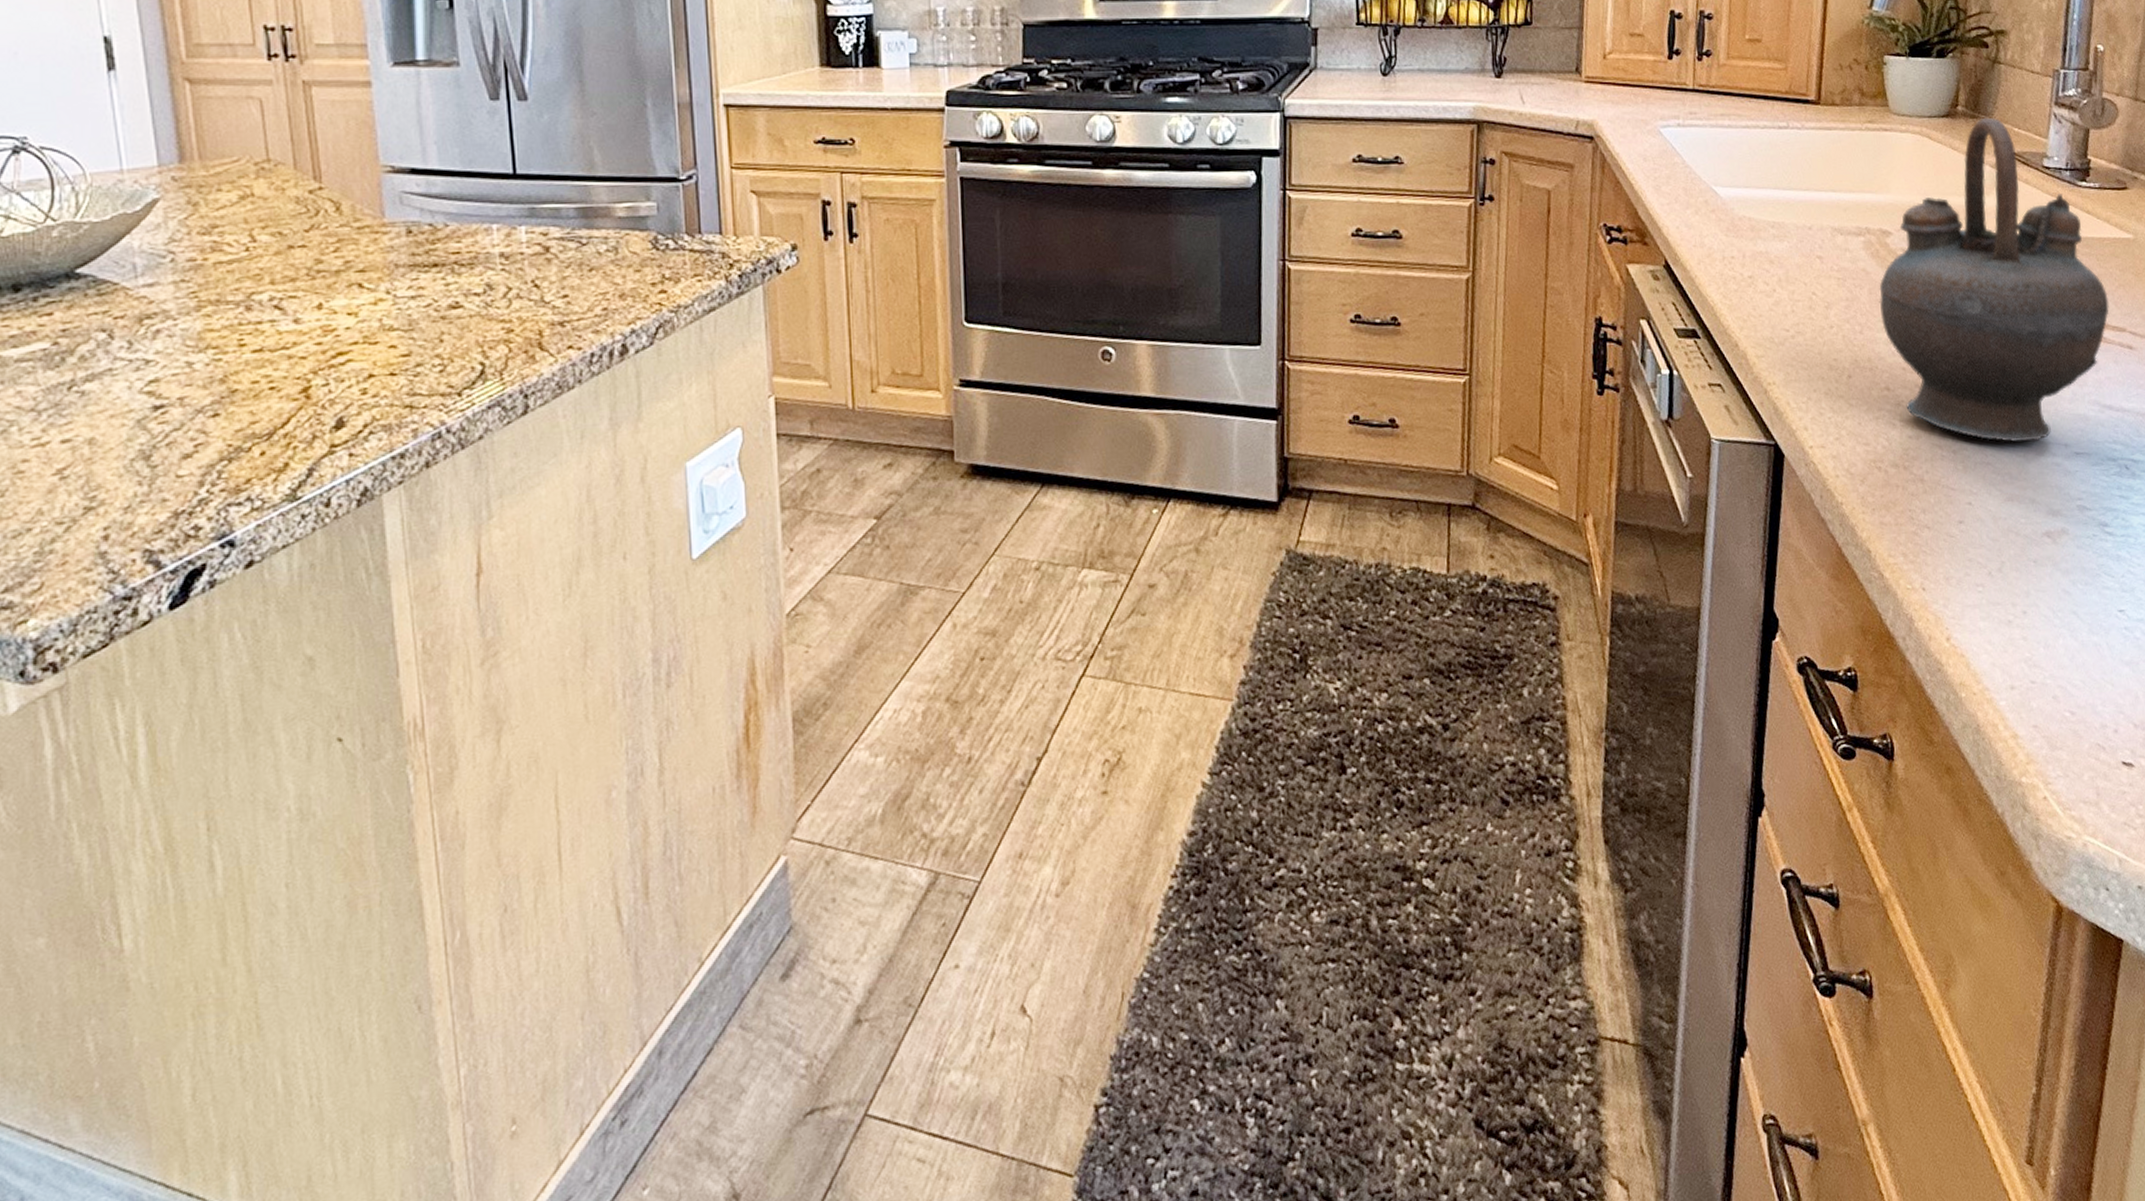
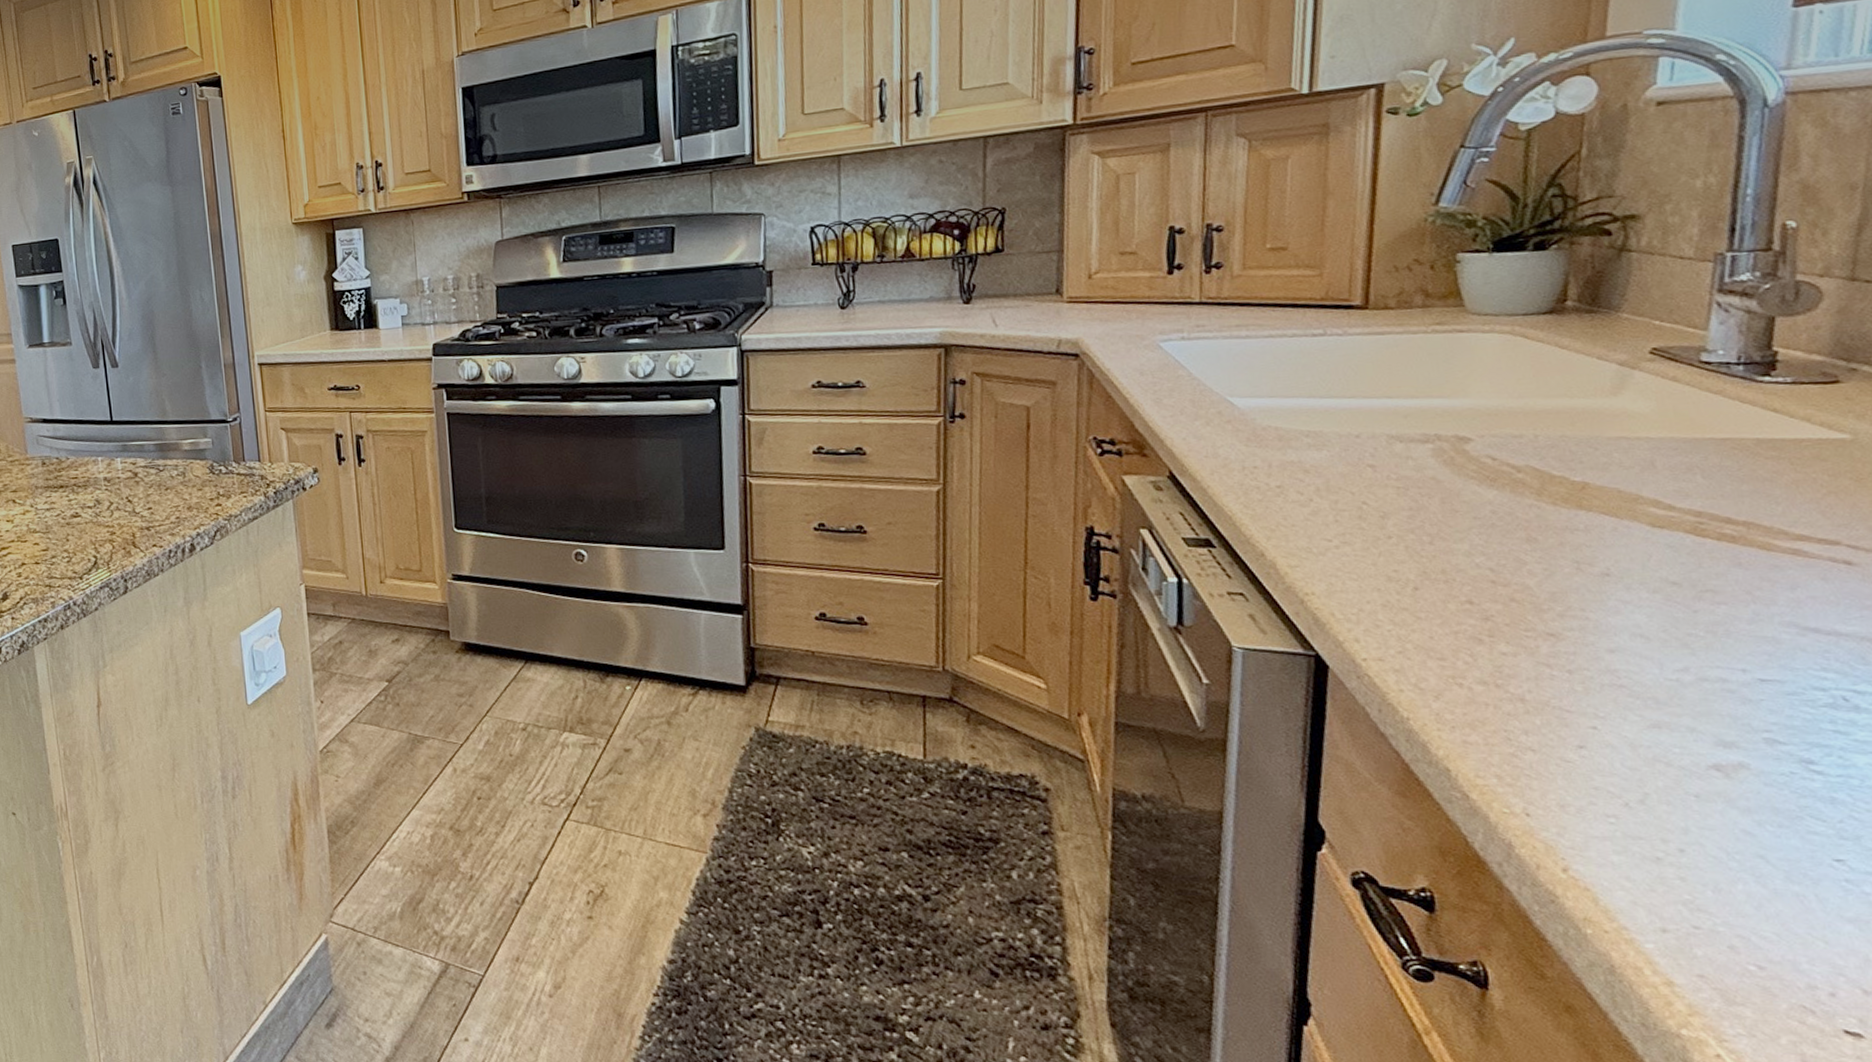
teapot: present [1879,117,2109,442] -> none [1455,310,1812,665]

